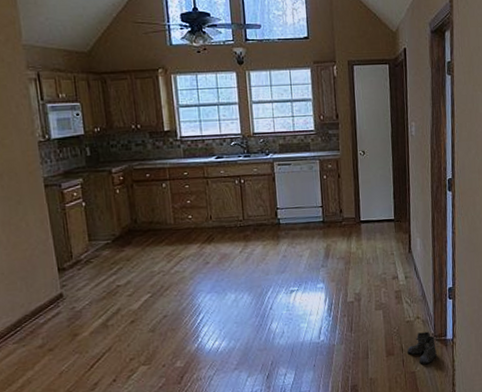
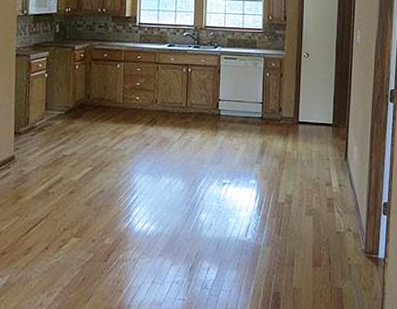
boots: present [407,331,438,364] -> none [335,246,367,281]

